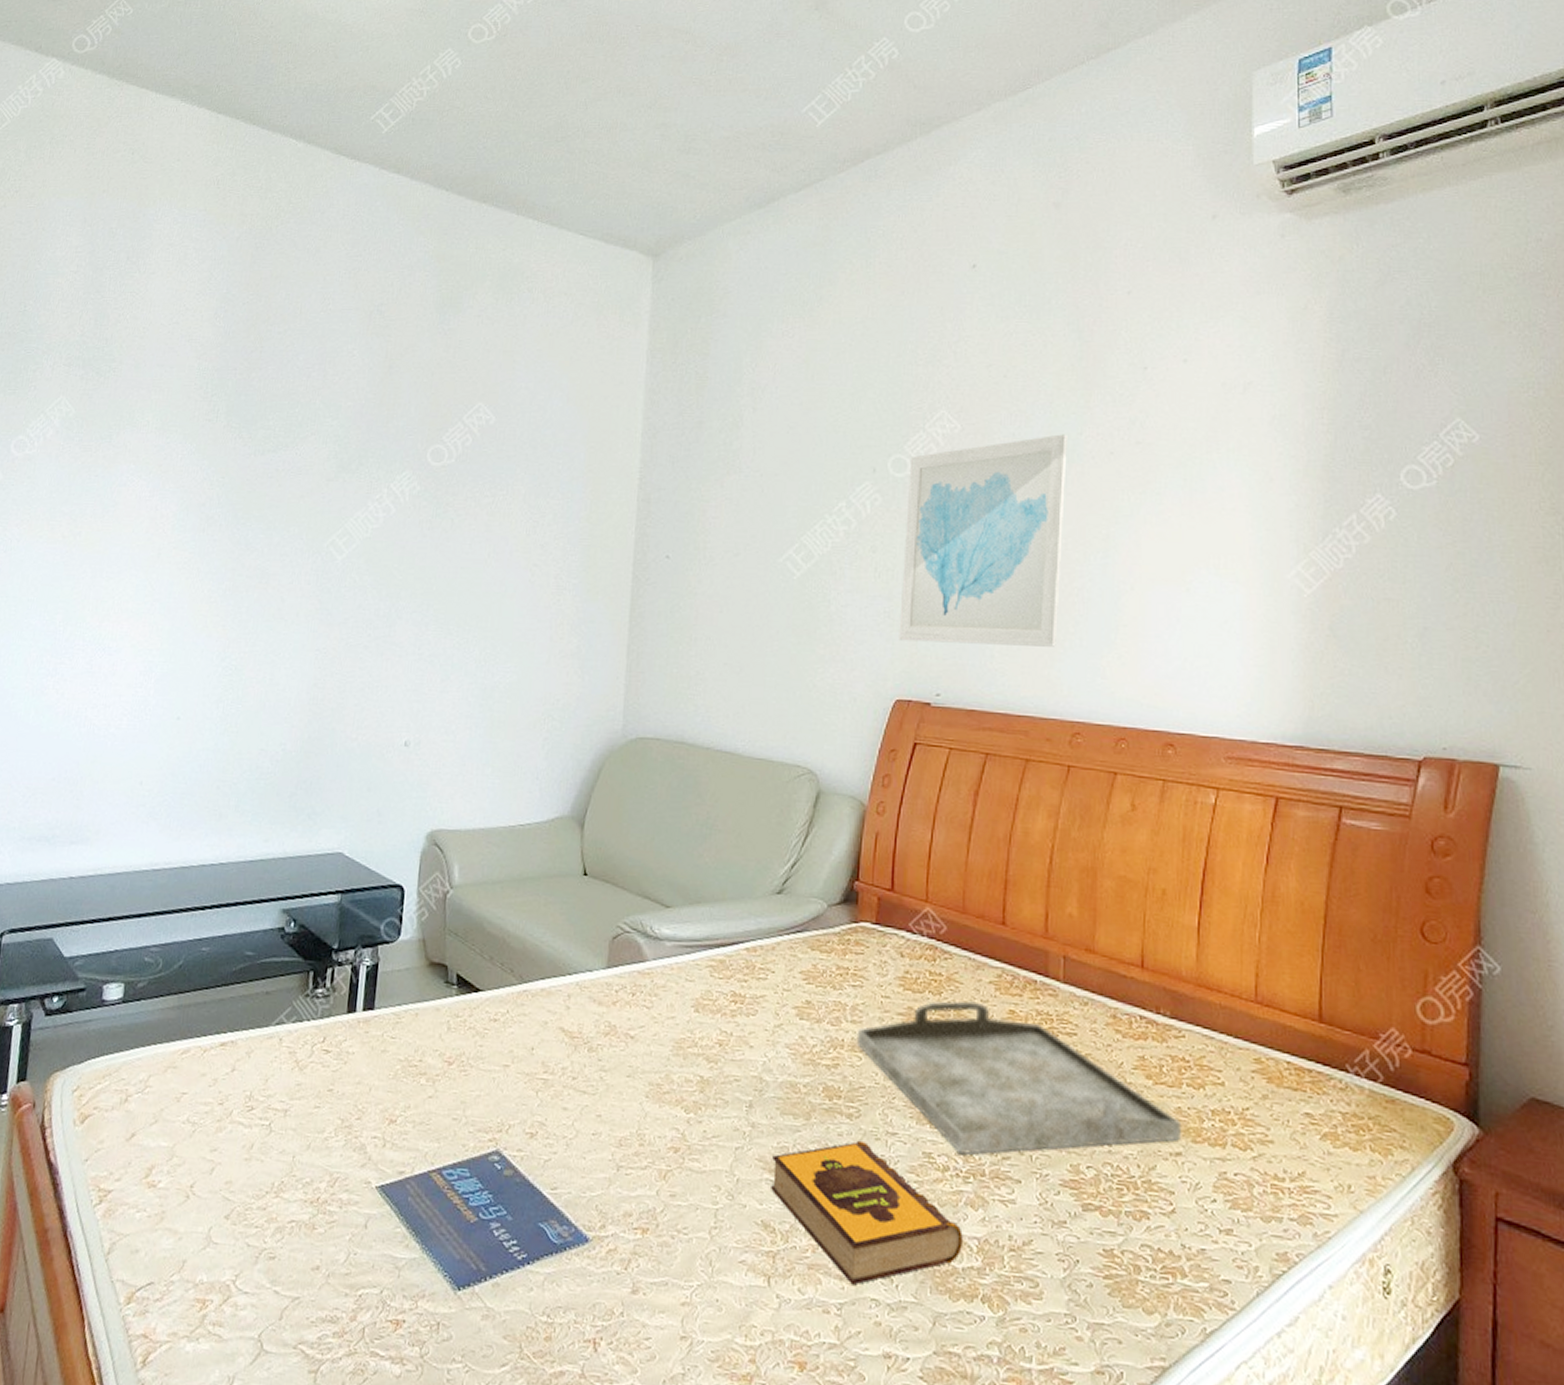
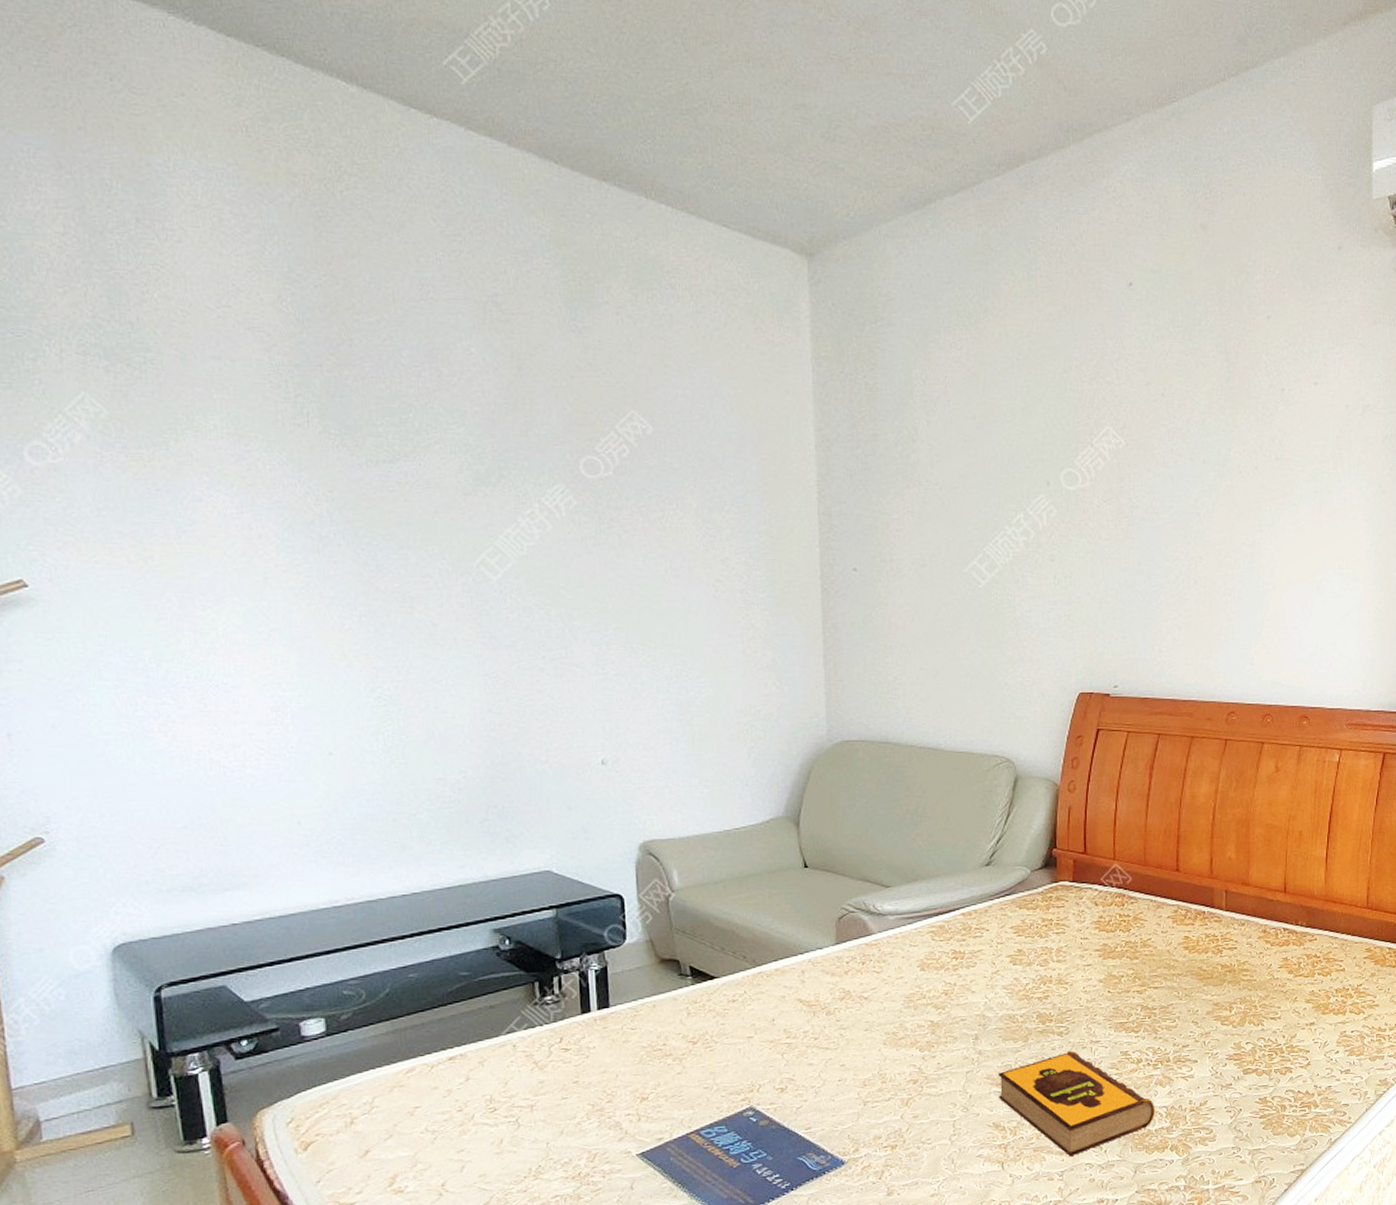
serving tray: present [857,1001,1182,1155] -> none [1063,933,1315,1048]
wall art: present [899,434,1067,647] -> none [1079,450,1219,641]

